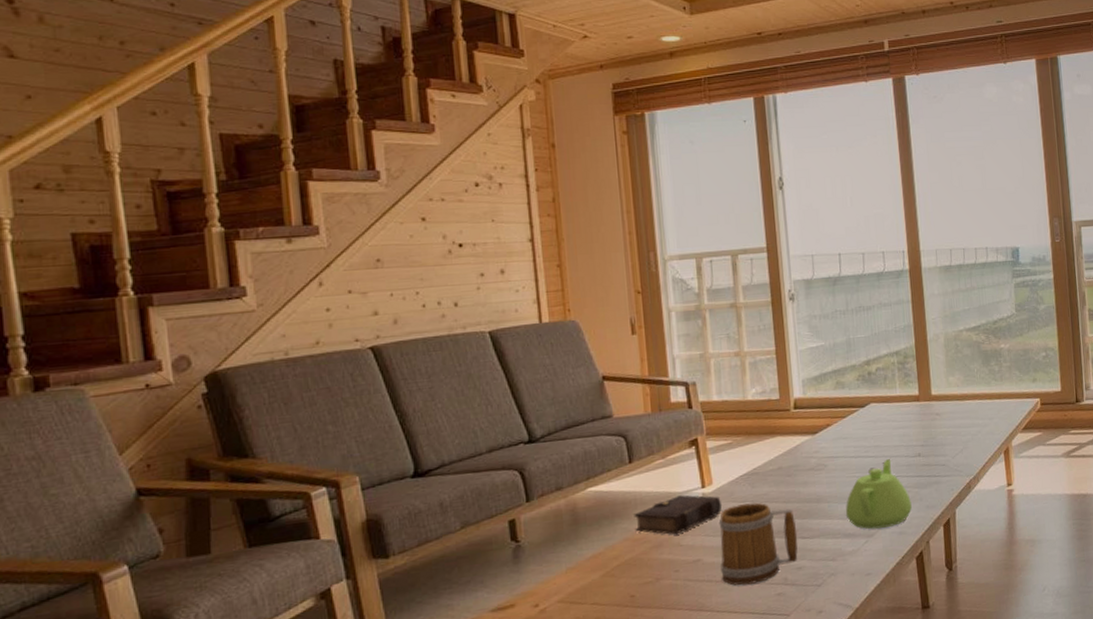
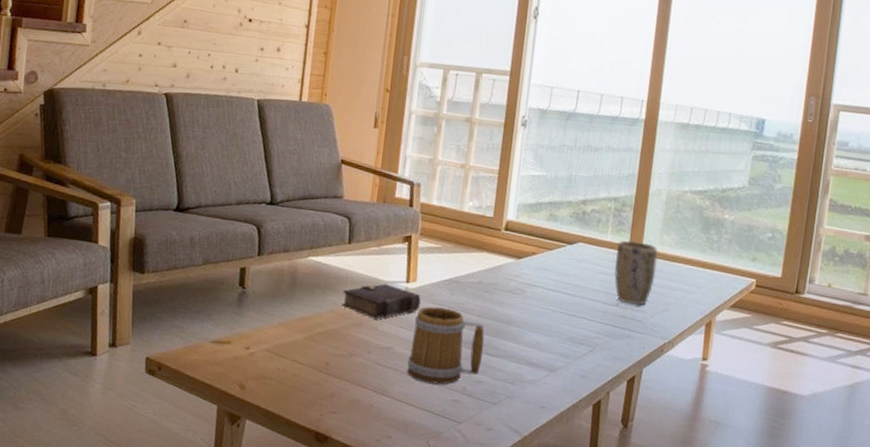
teapot: present [845,459,912,530] -> none [532,301,600,368]
plant pot: none [907,388,949,452] -> present [614,240,658,306]

